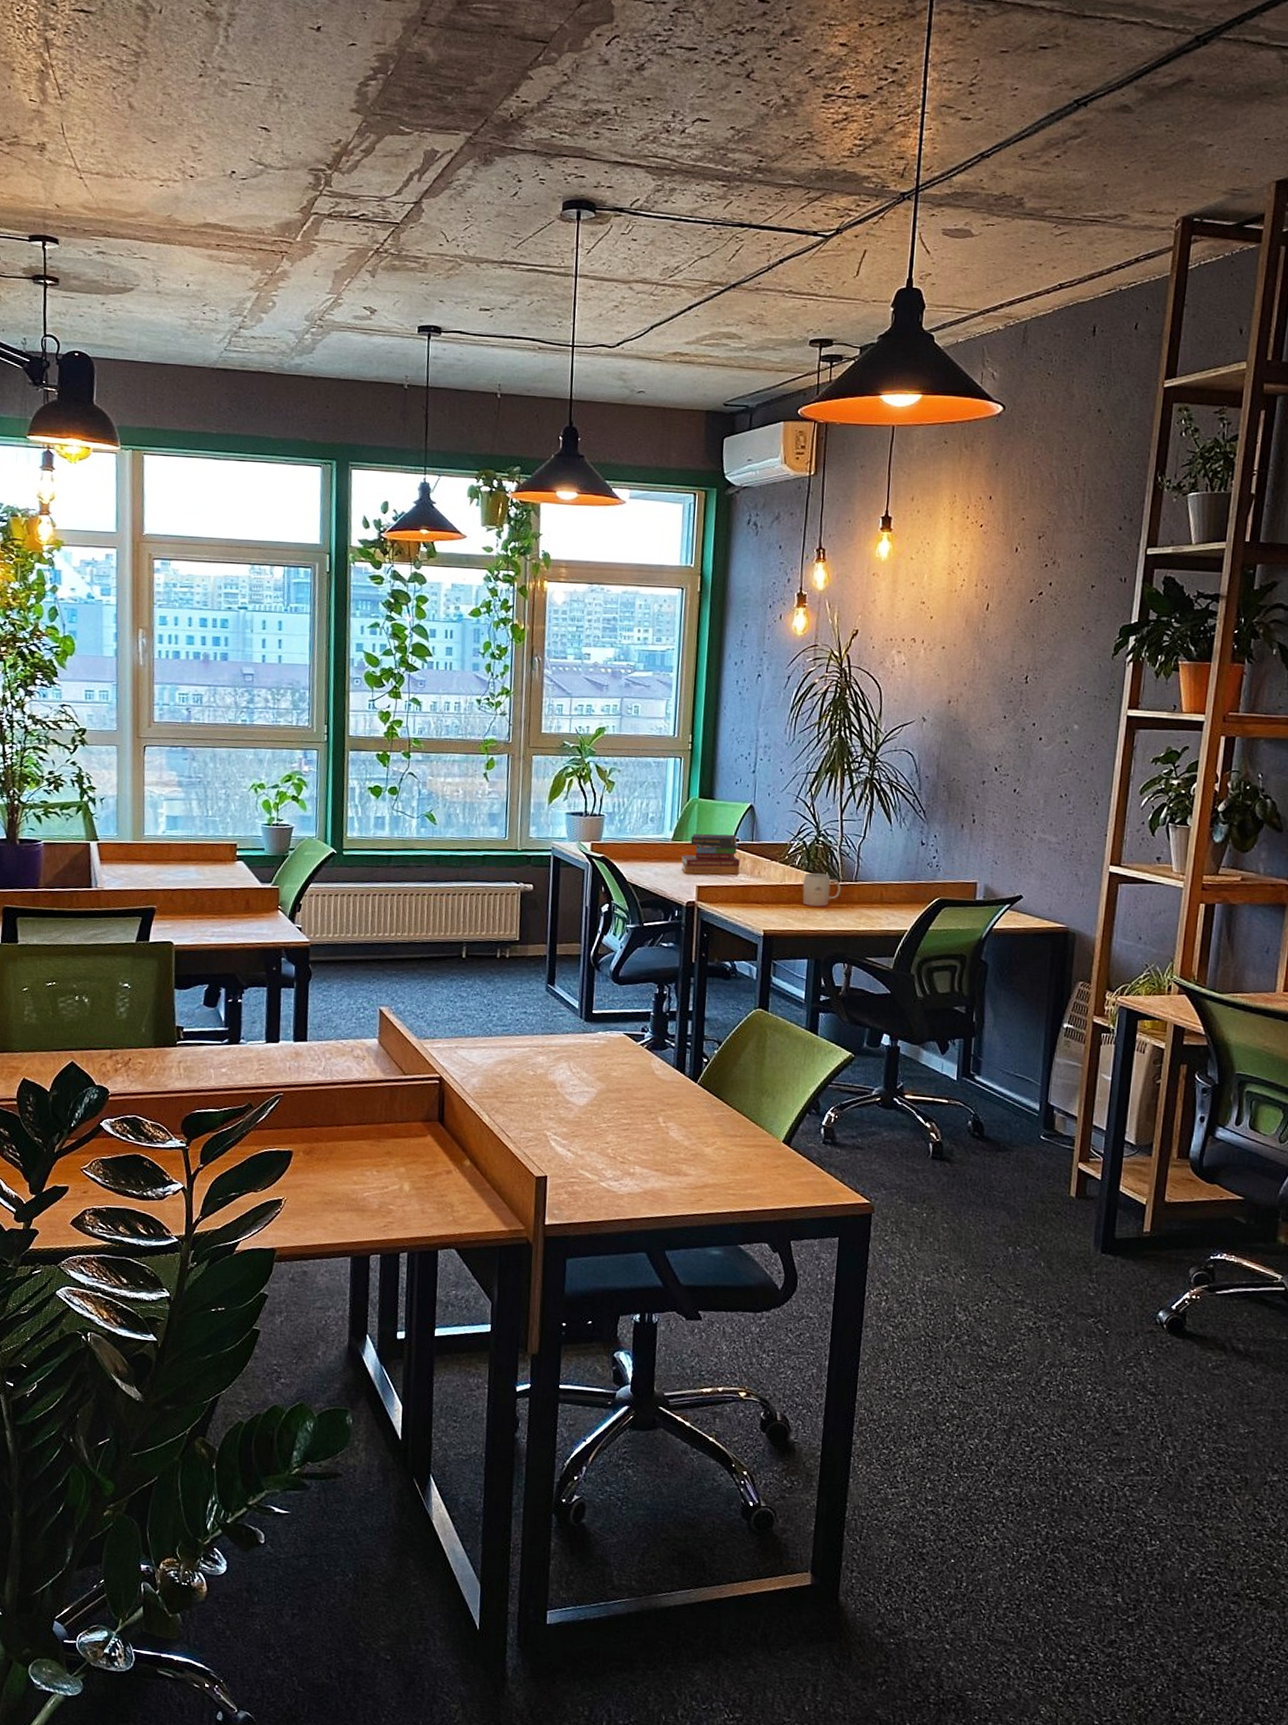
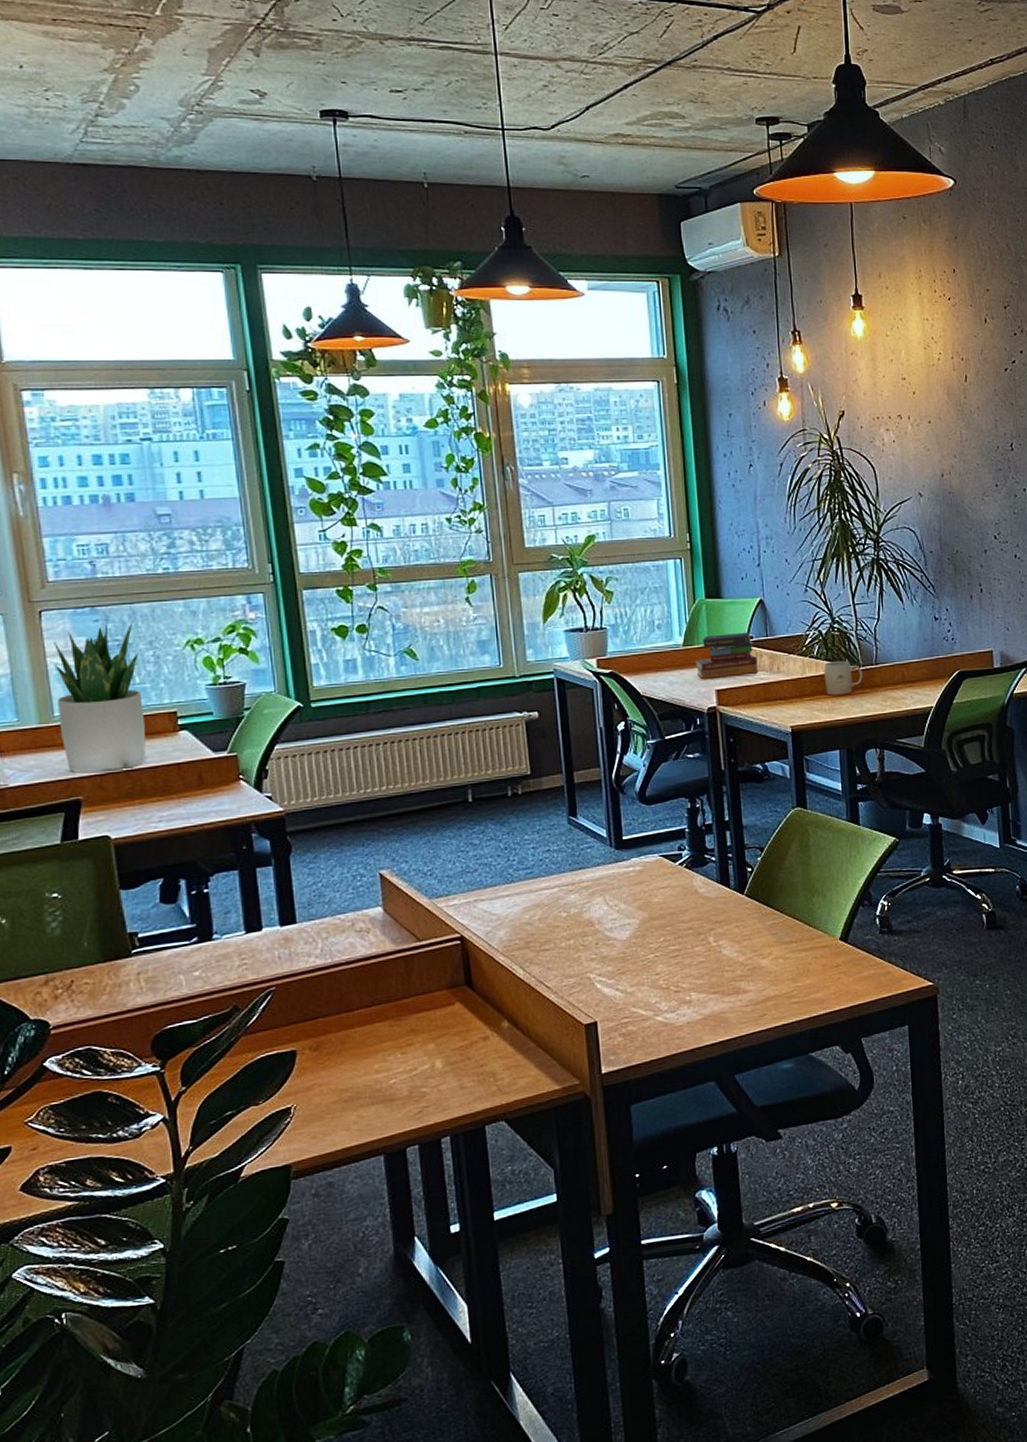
planter: none [147,761,214,889] -> present [54,620,146,774]

